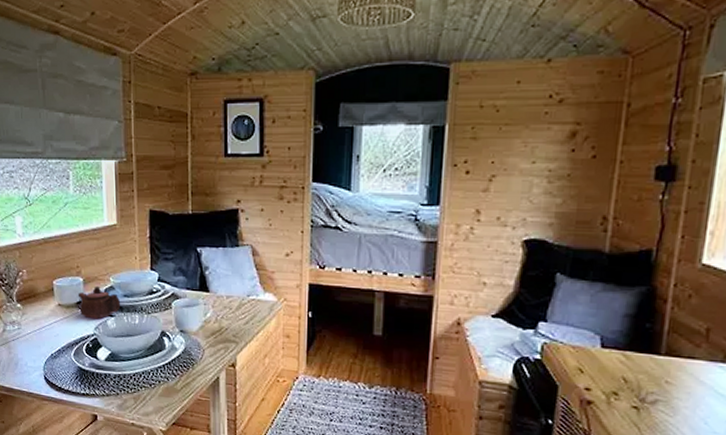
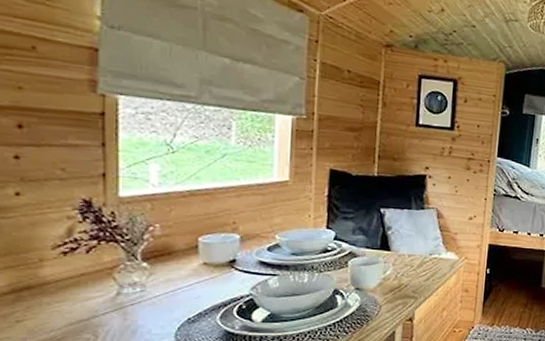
teapot: present [77,286,121,320] -> none [231,243,287,279]

